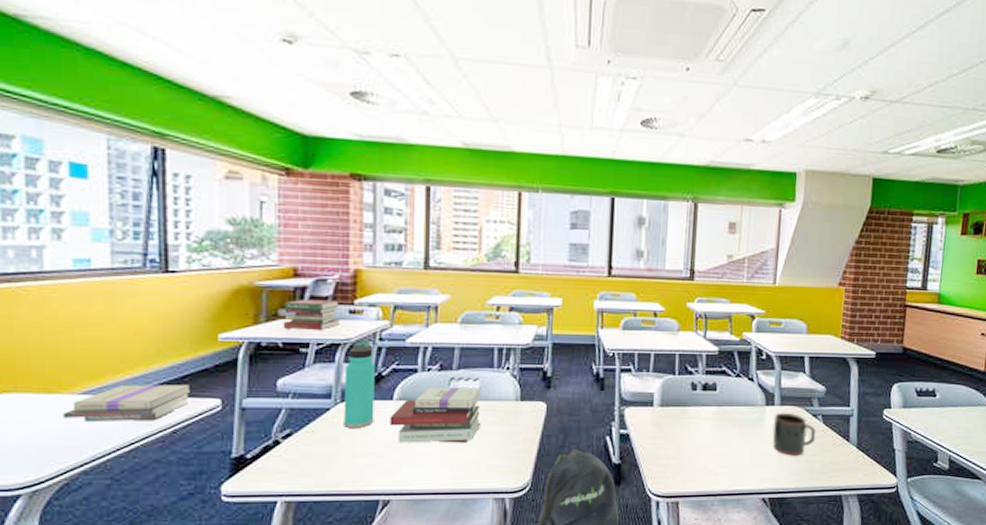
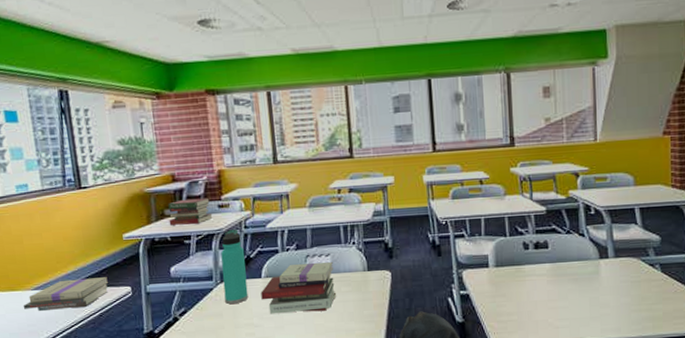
mug: present [772,412,817,456] -> none [609,263,656,306]

